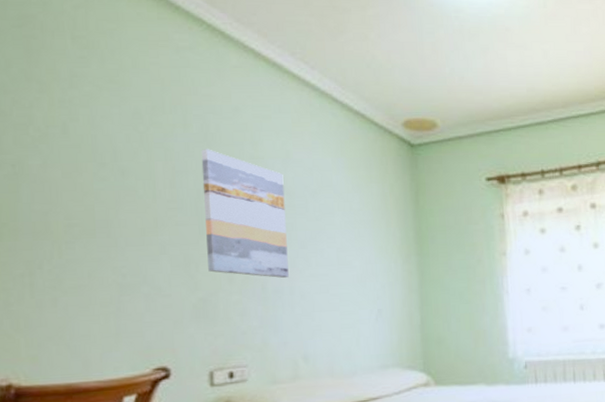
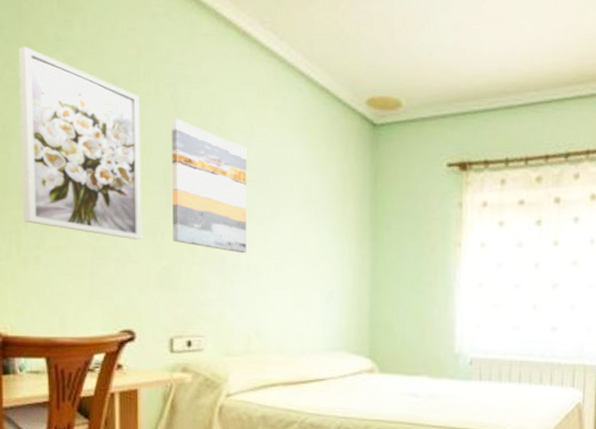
wall art: none [28,84,174,273] -> present [18,46,142,240]

